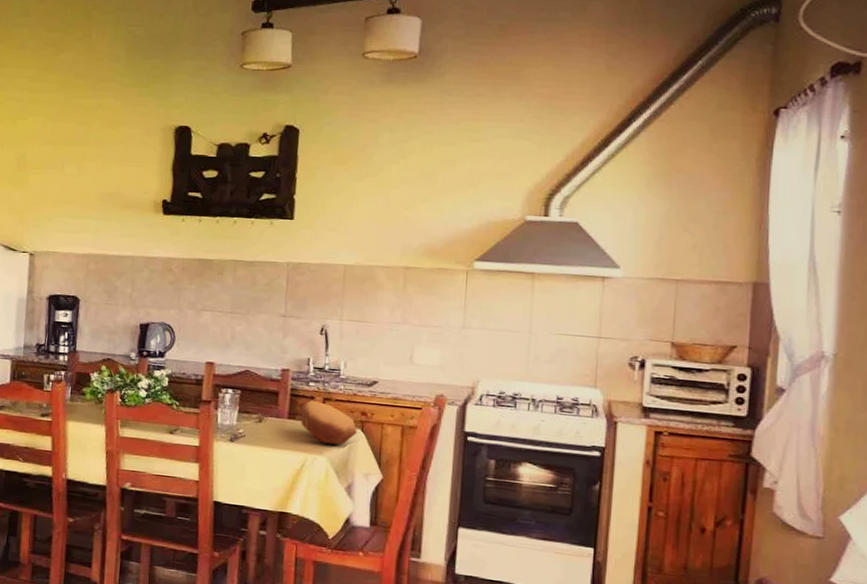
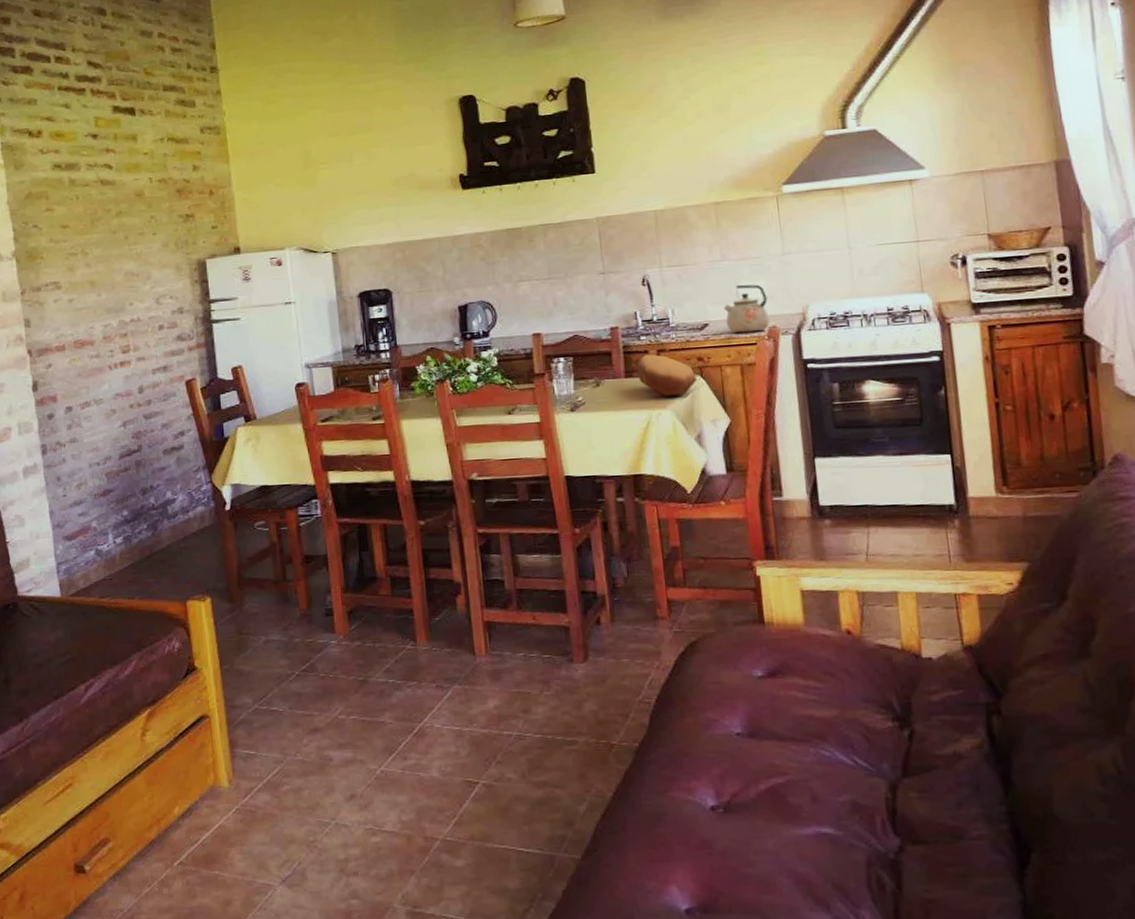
kettle: none [395,349,440,398] -> present [724,284,770,333]

